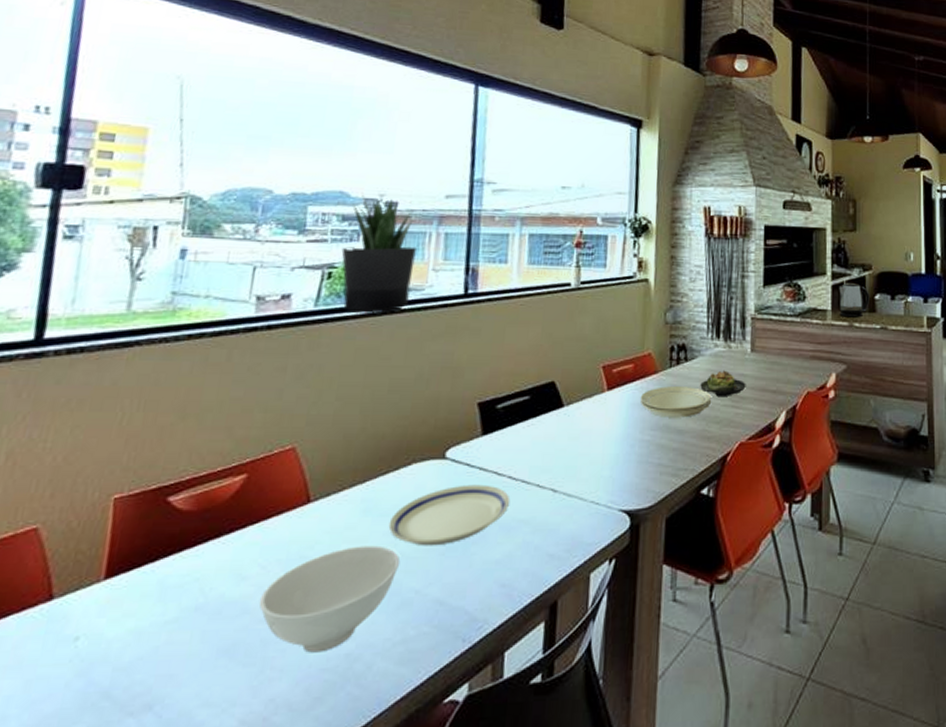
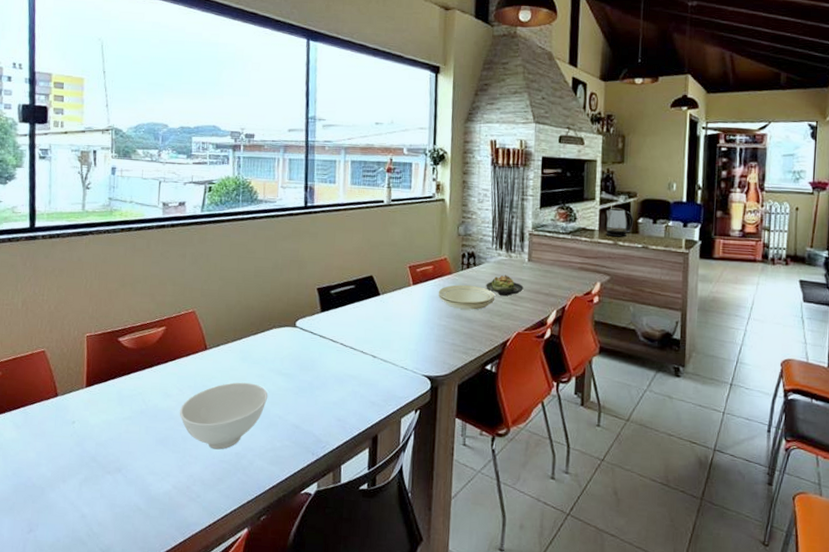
planter: present [341,195,417,313] -> none [217,129,269,218]
plate: present [388,484,511,546] -> none [259,346,343,388]

